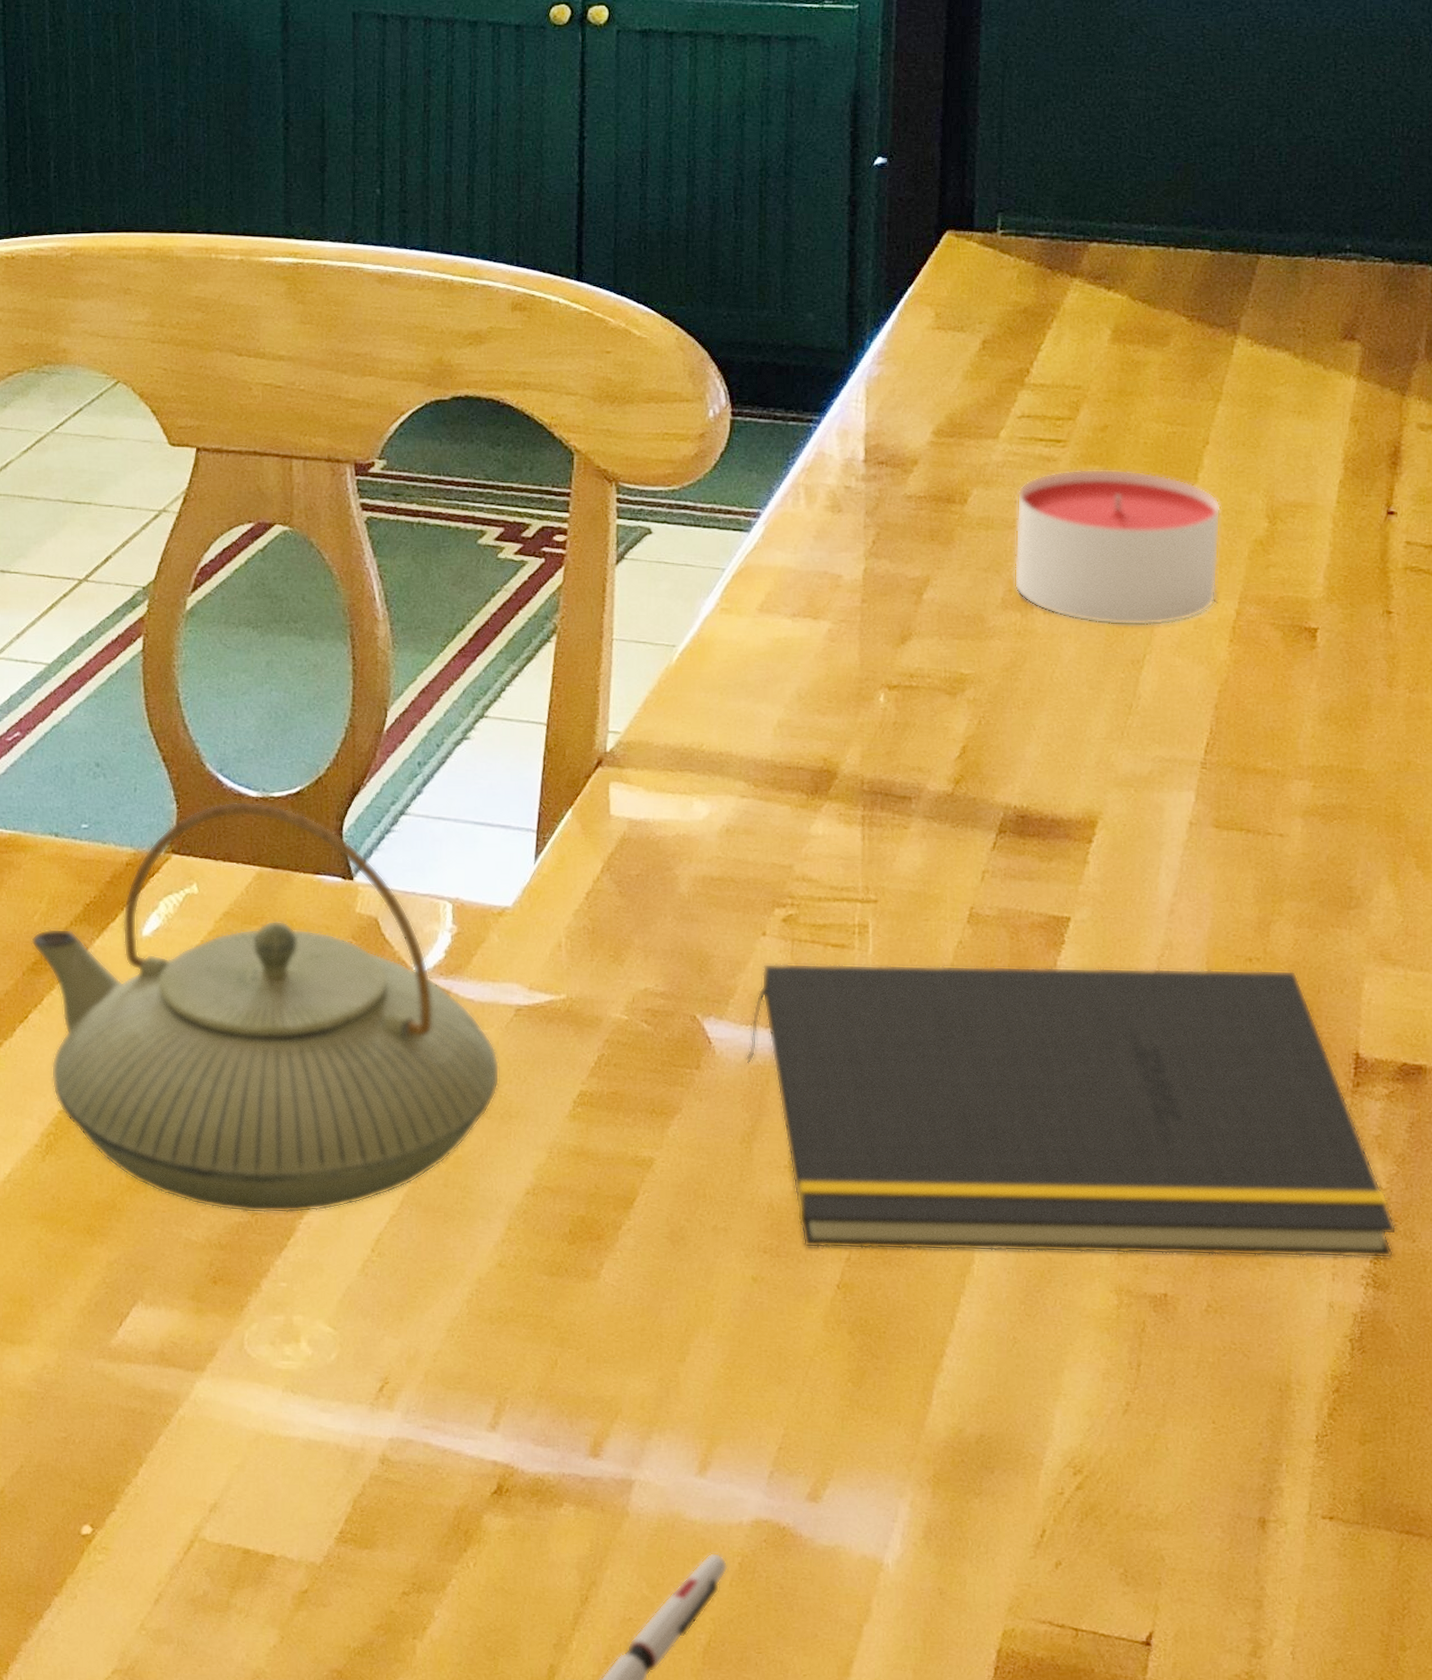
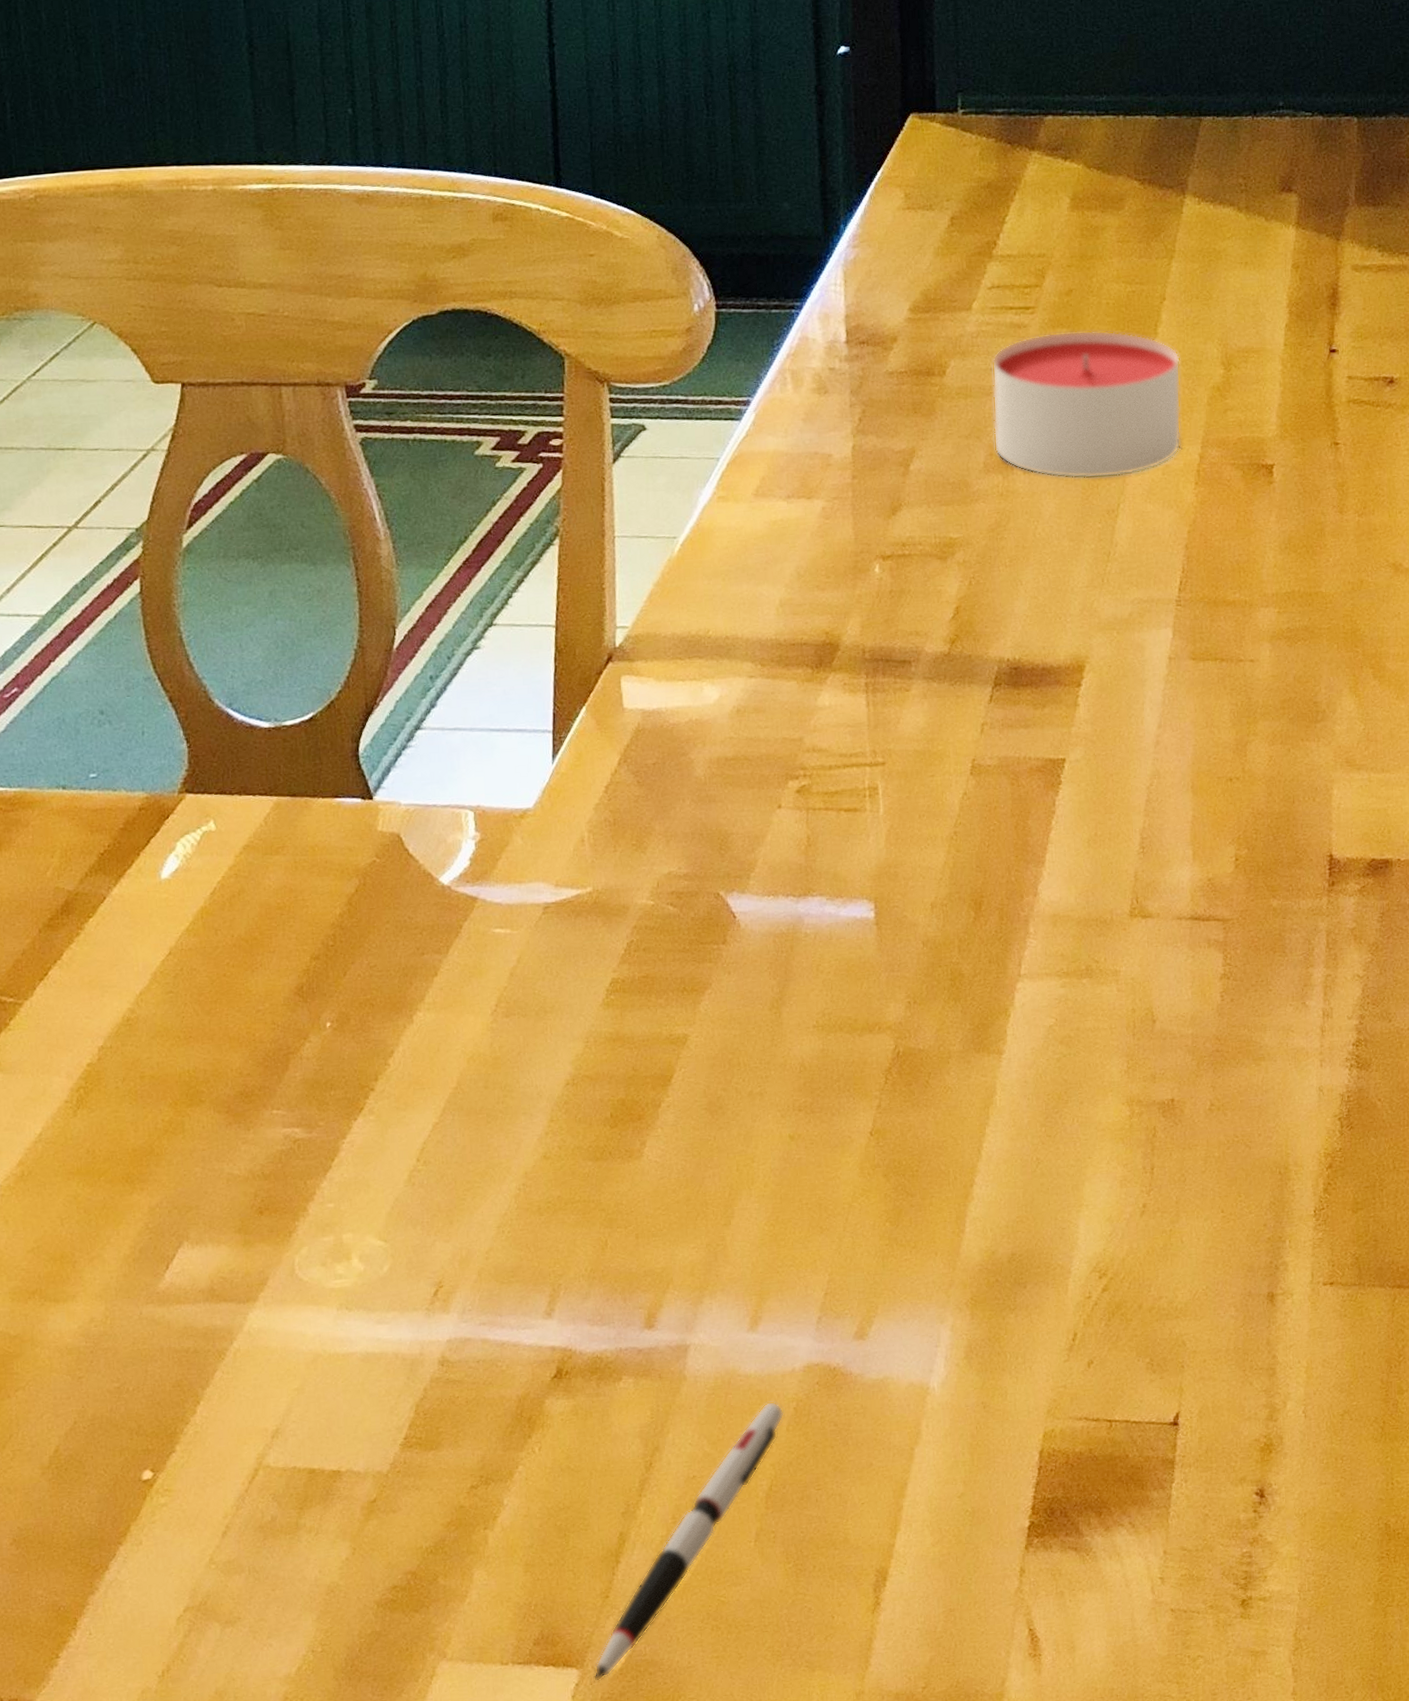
teapot: present [31,801,500,1214] -> none [45,732,533,1140]
notepad: present [745,963,1397,1259] -> none [769,785,1375,1101]

